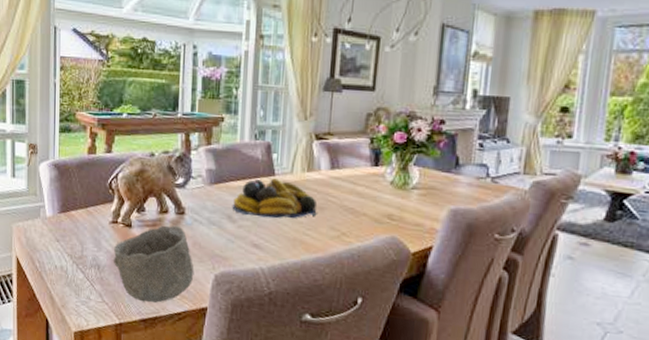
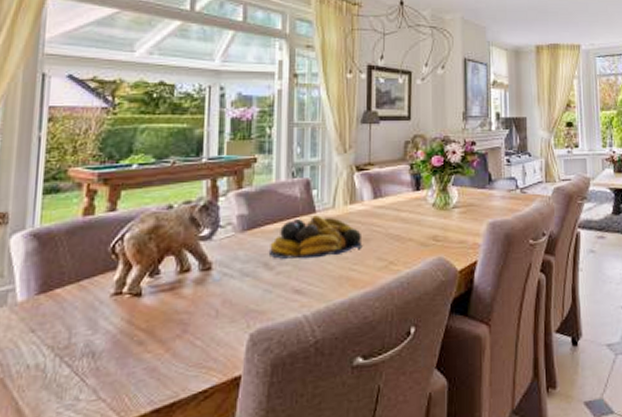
bowl: present [113,225,195,303] -> none [114,284,224,387]

